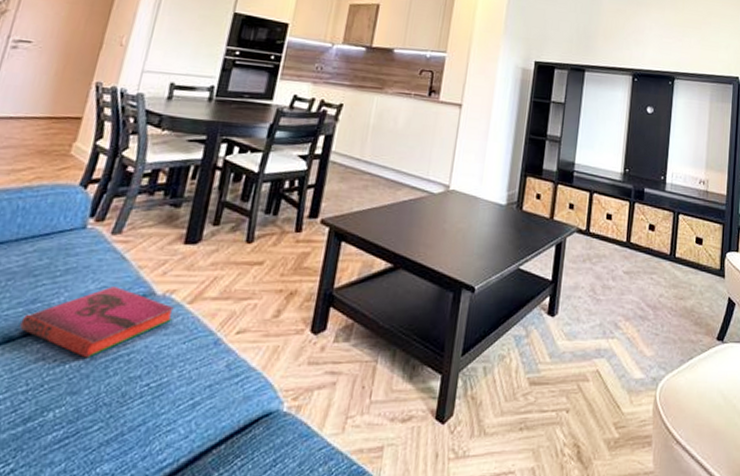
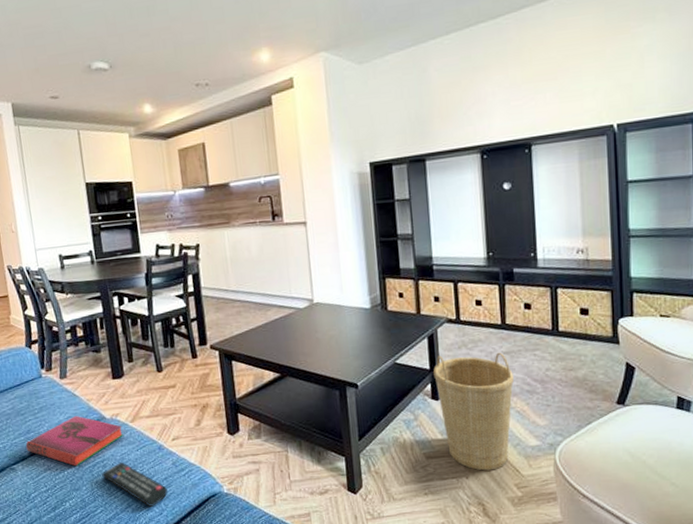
remote control: none [120,357,208,426] -> present [102,462,168,507]
basket: none [554,266,630,405] -> present [433,352,514,471]

